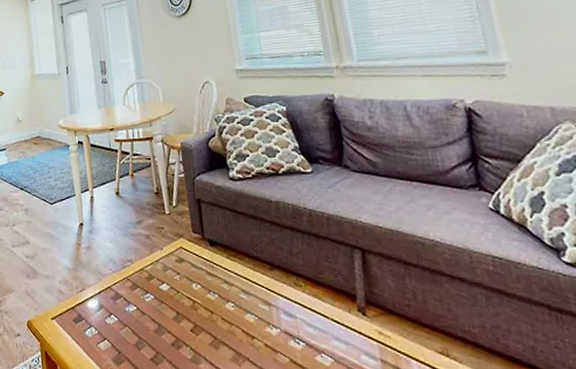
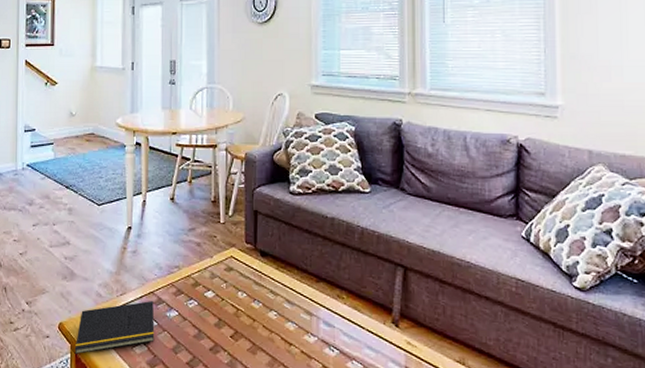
notepad: none [43,296,117,352] -> present [74,301,155,354]

